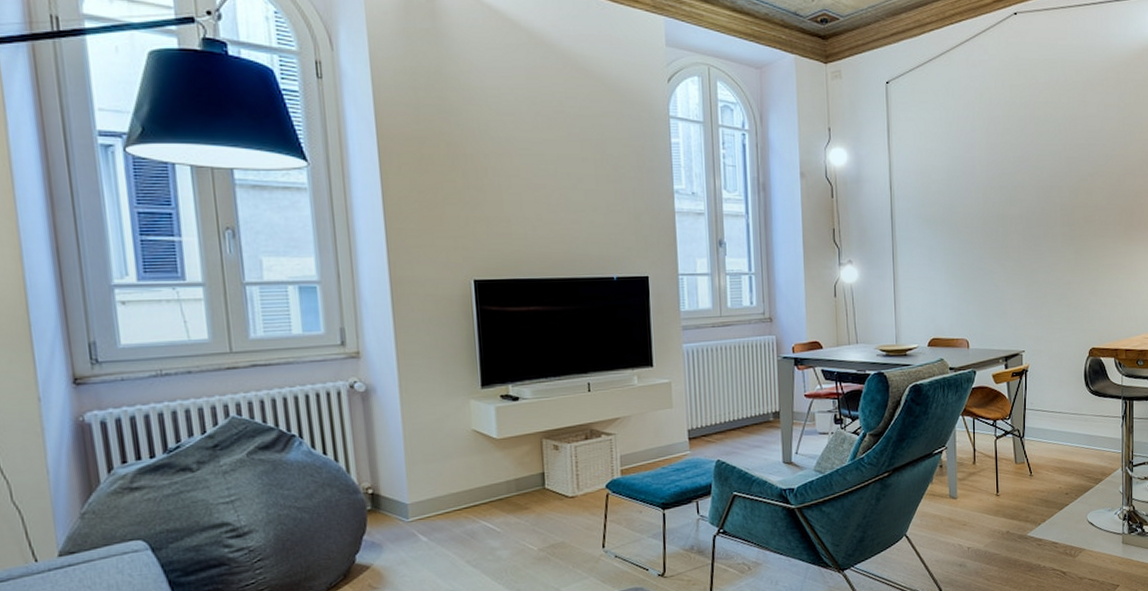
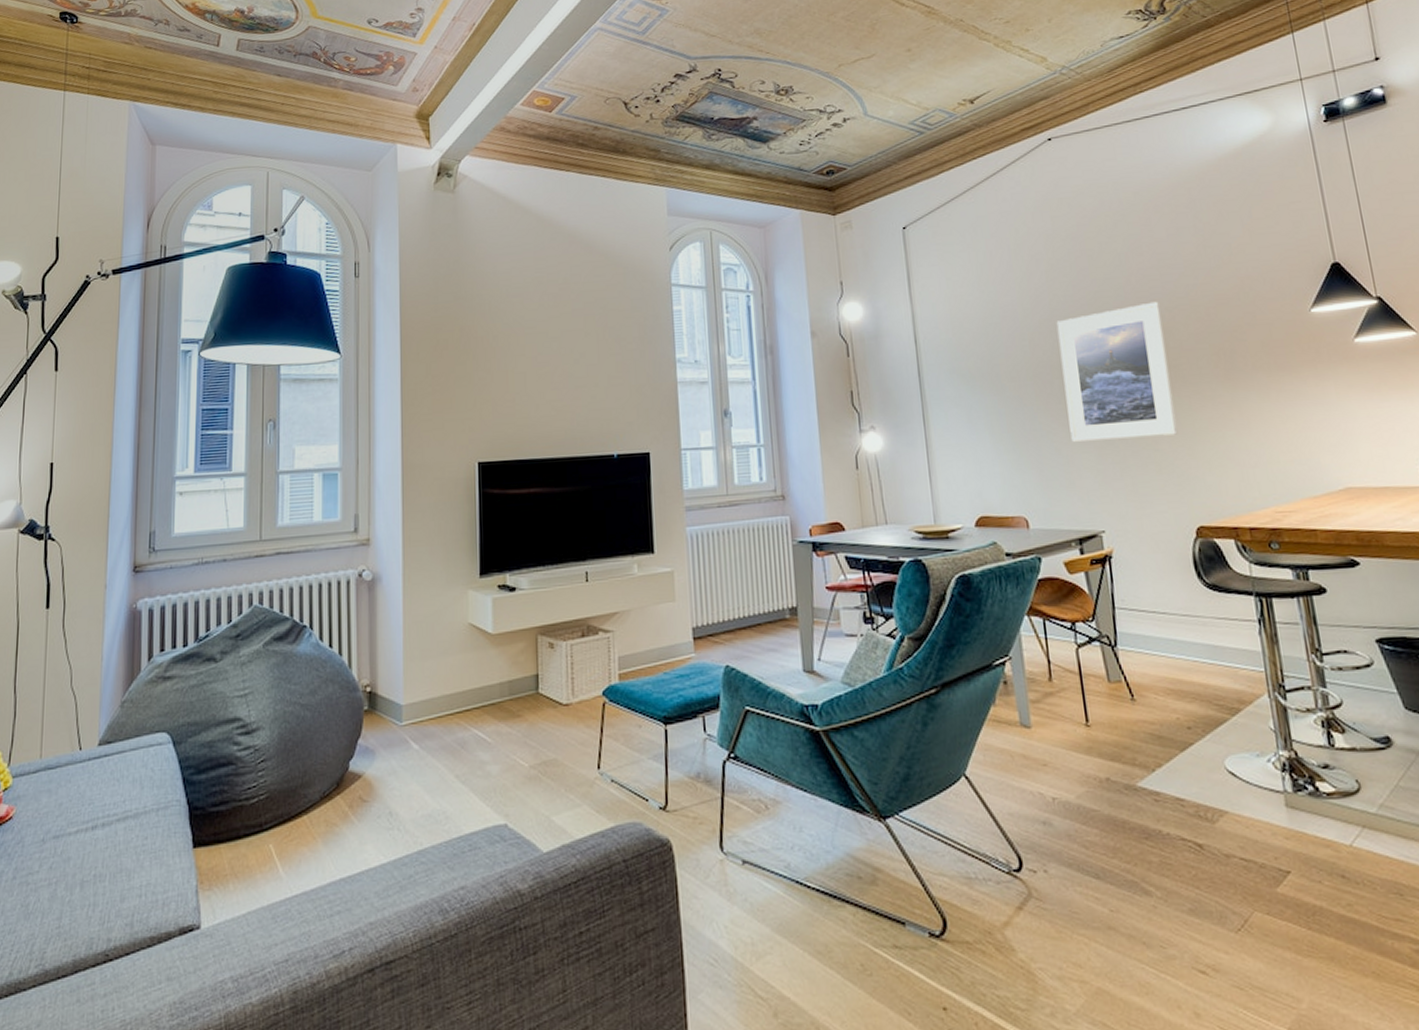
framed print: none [1005,167,1086,280] -> present [1056,301,1178,442]

